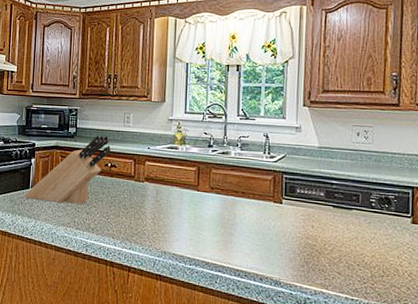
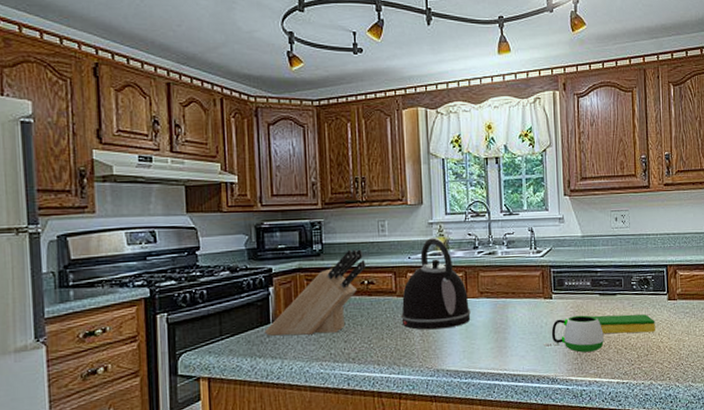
kettle: none [136,133,200,216] -> present [400,238,471,330]
mug: none [269,223,335,262] -> present [543,315,604,353]
dish sponge: none [323,226,395,254] -> present [591,314,655,334]

